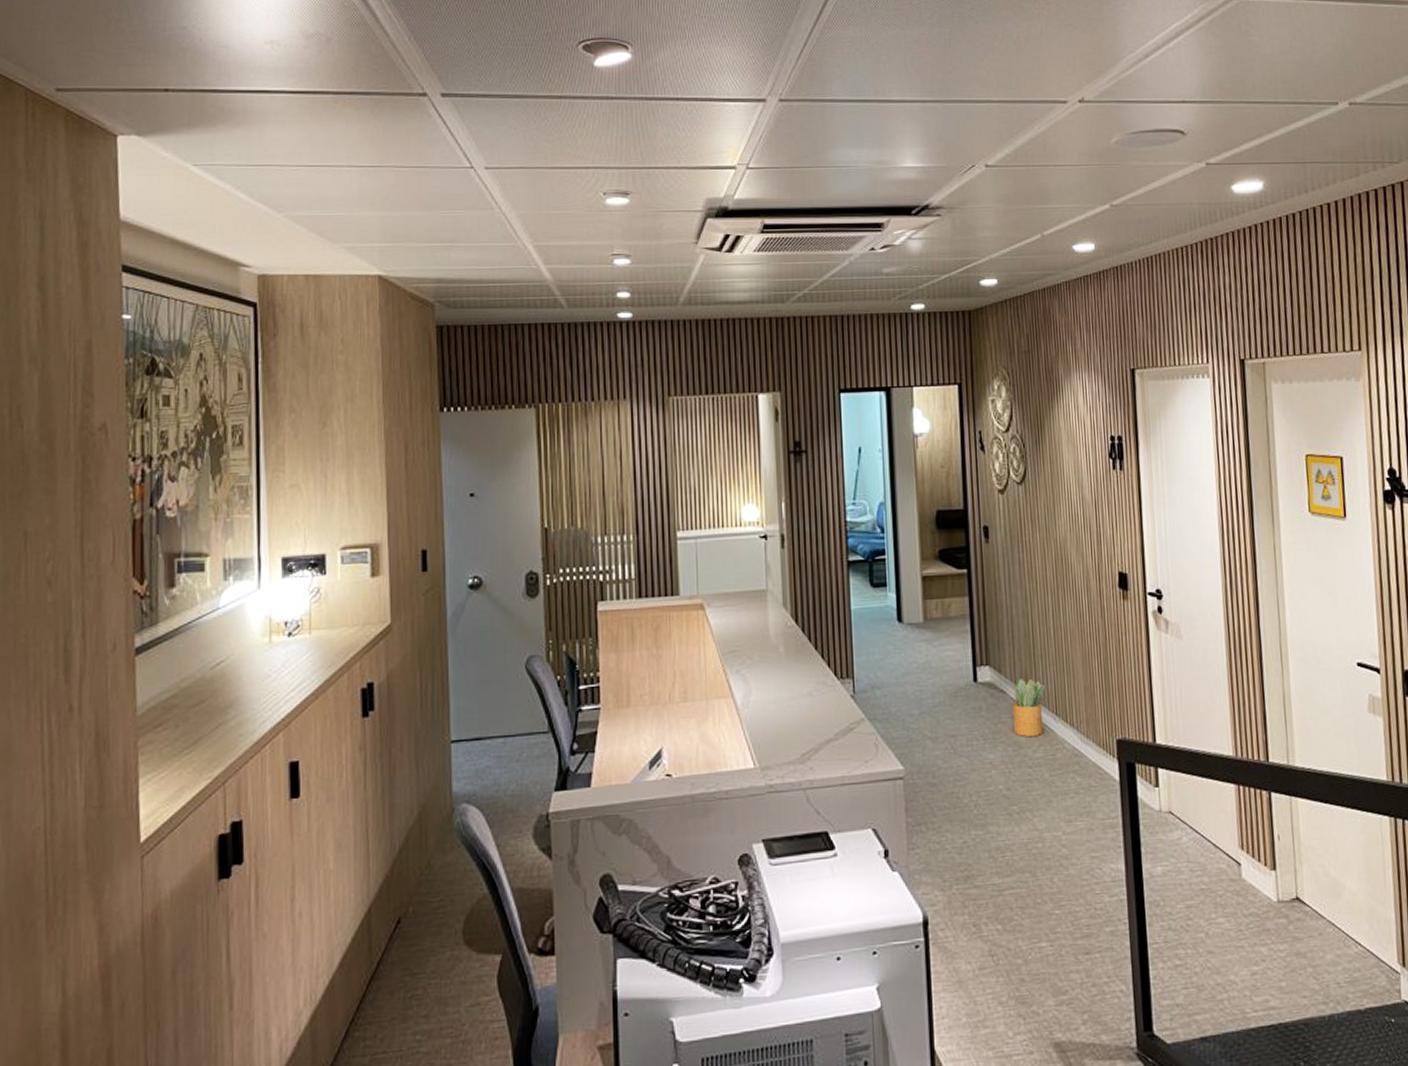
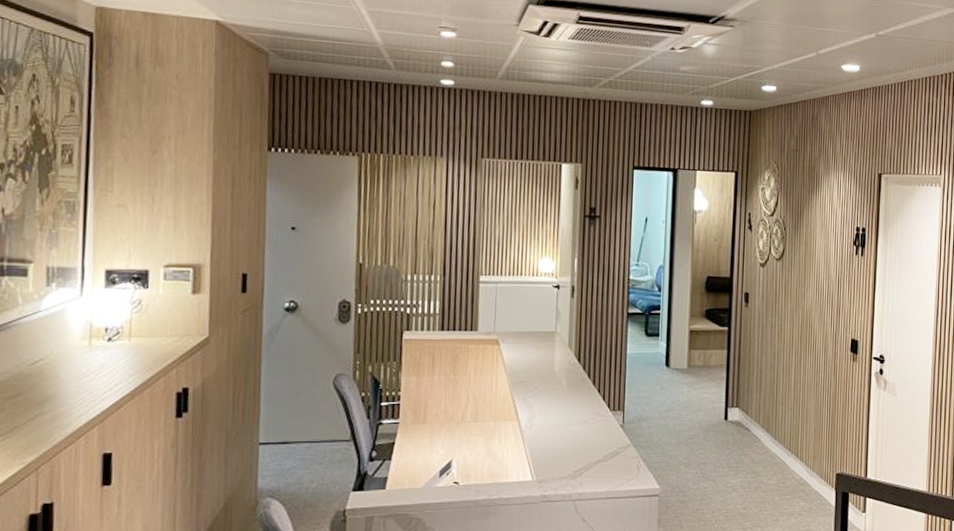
potted plant: present [1013,678,1045,737] -> none [754,420,783,467]

